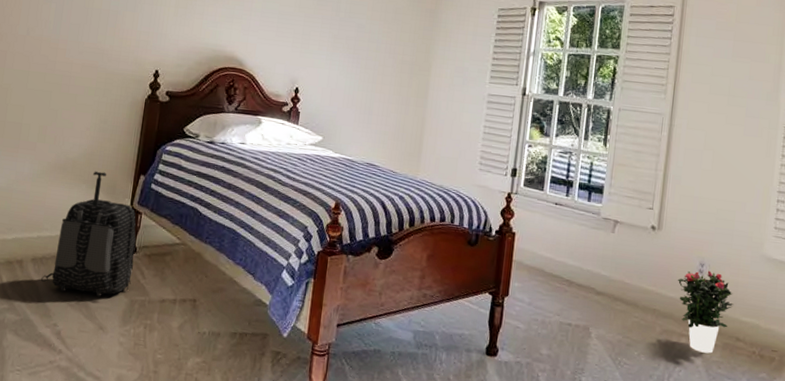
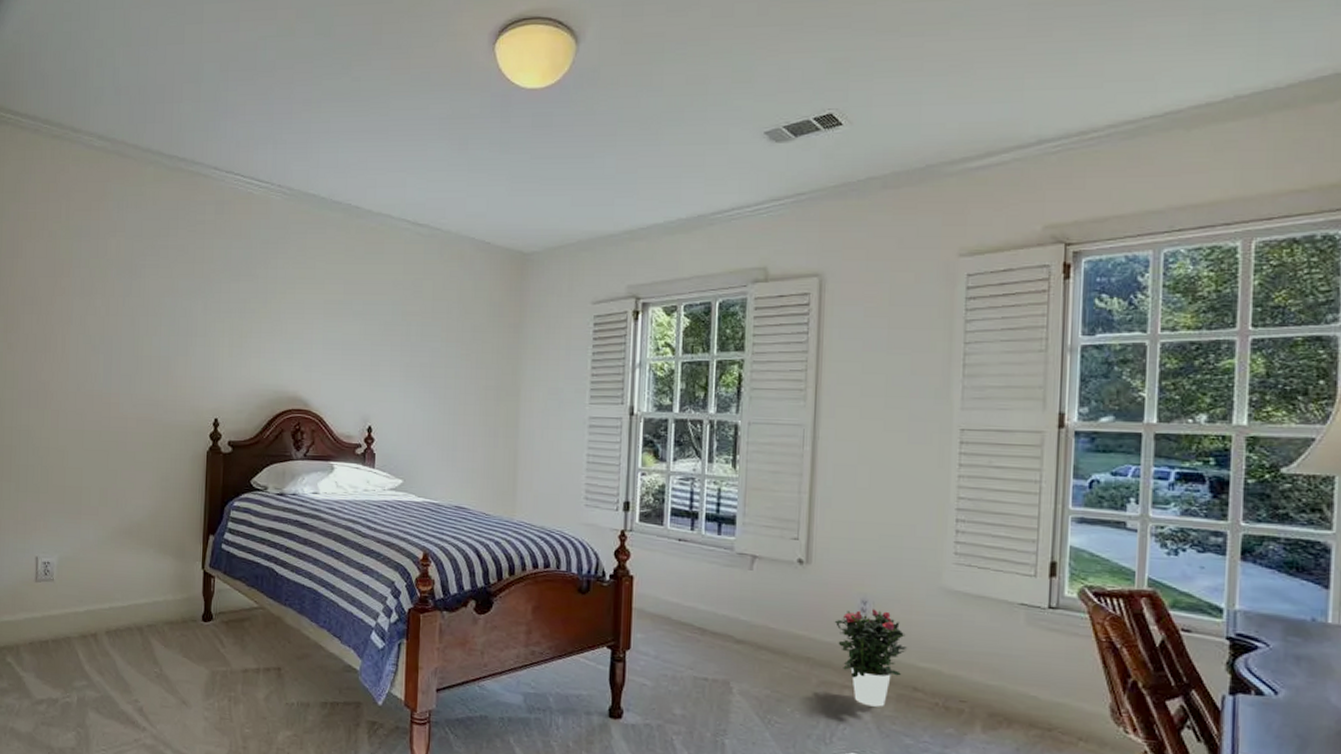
suitcase: present [40,171,136,297] -> none [117,534,212,670]

